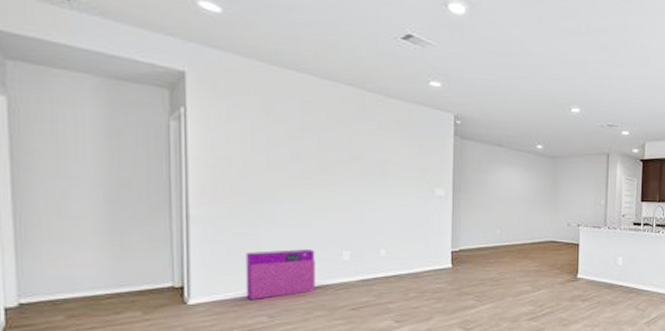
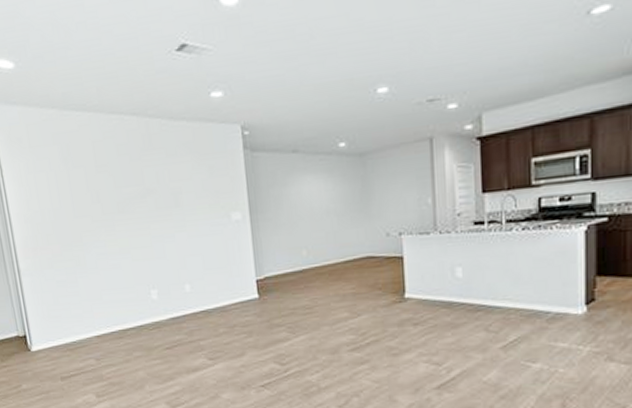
air purifier: present [245,249,315,299] -> none [68,291,131,344]

